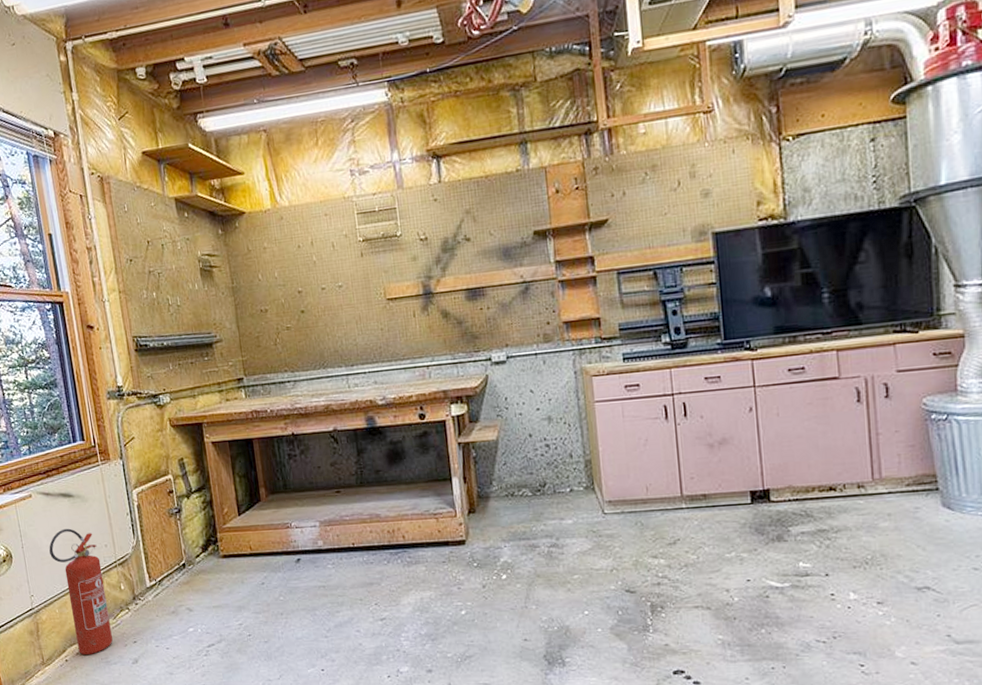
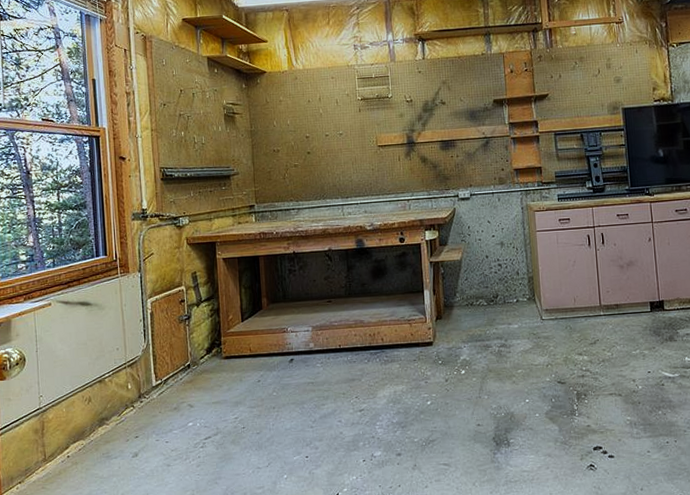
fire extinguisher: present [49,528,113,655] -> none [63,333,115,450]

